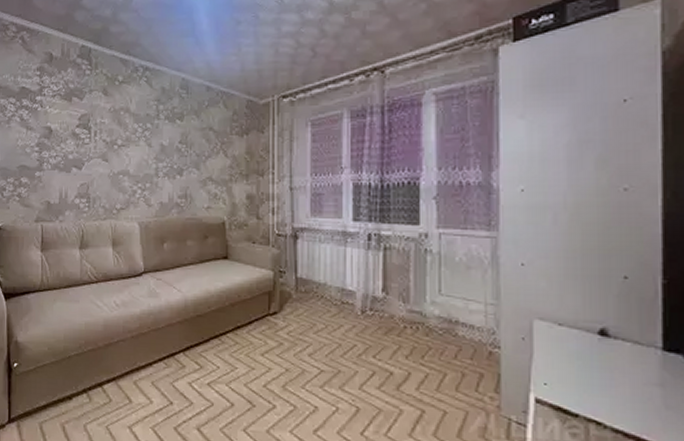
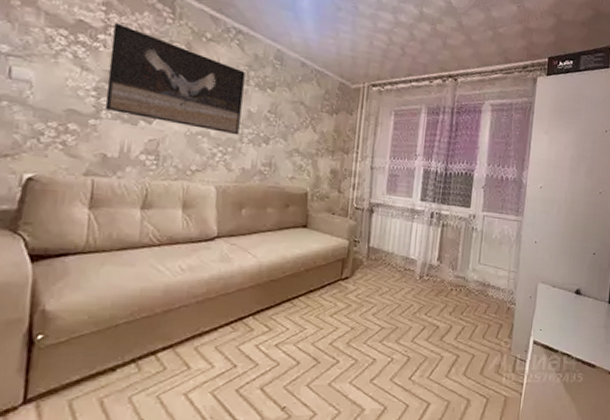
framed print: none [45,83,155,171] -> present [104,23,245,136]

